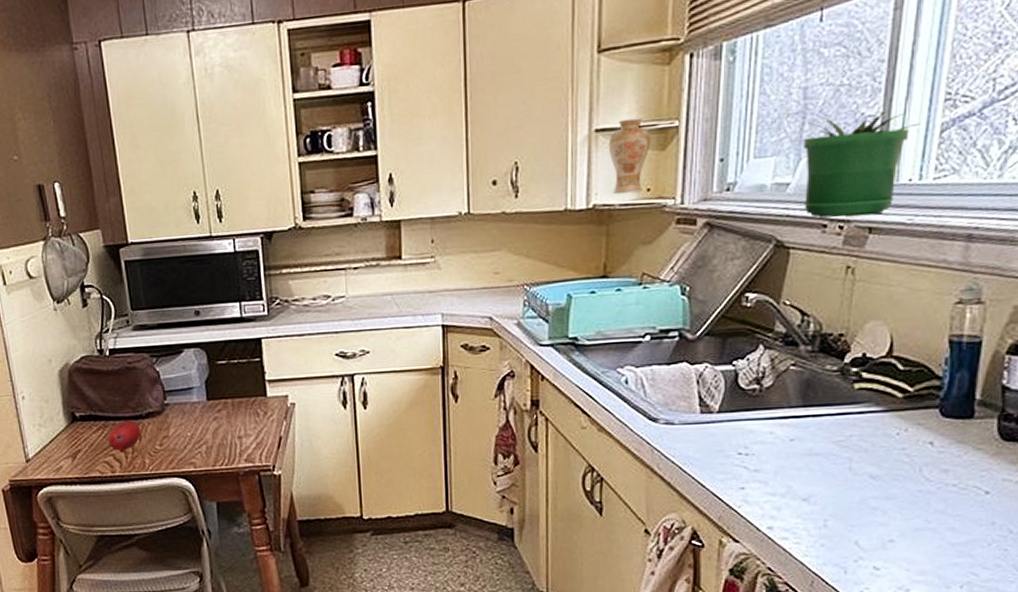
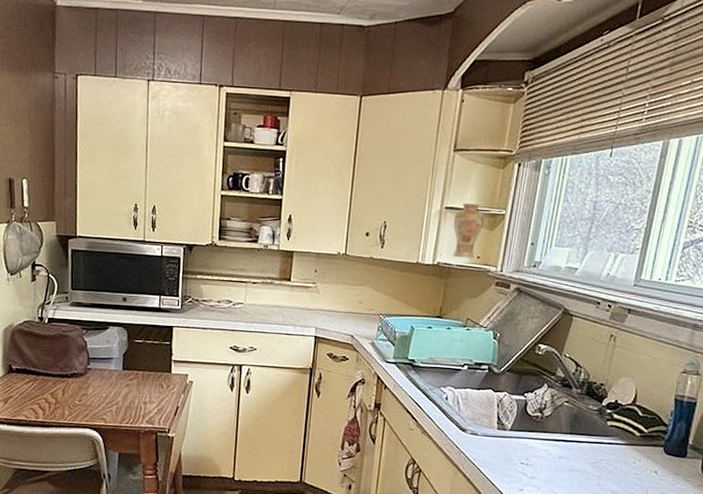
fruit: present [107,419,141,451] -> none [36,377,65,402]
planter: present [802,112,920,217] -> none [586,224,670,300]

